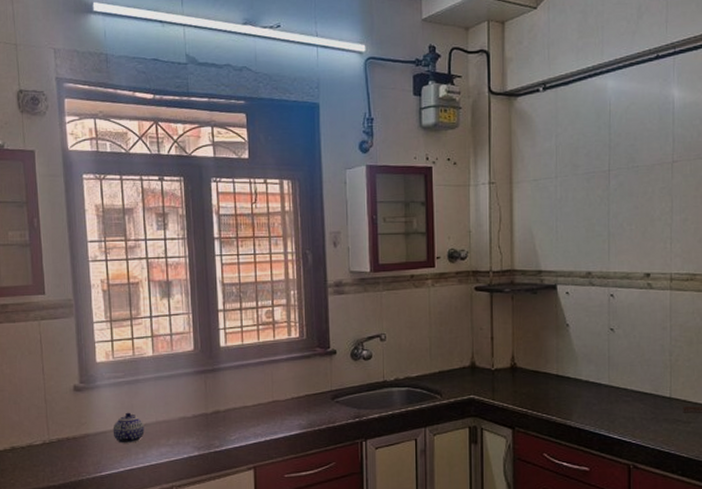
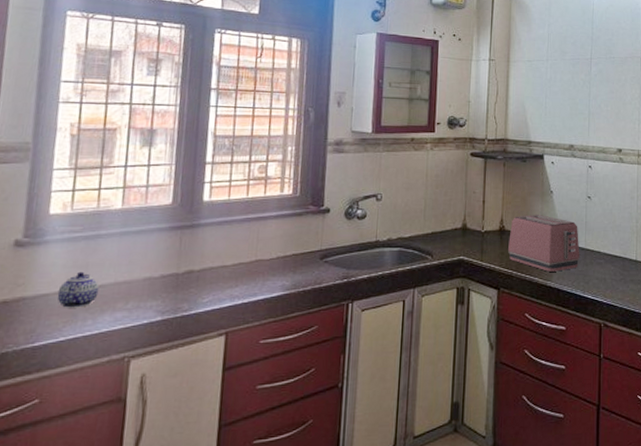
toaster: none [521,350,603,410] -> present [508,215,580,272]

